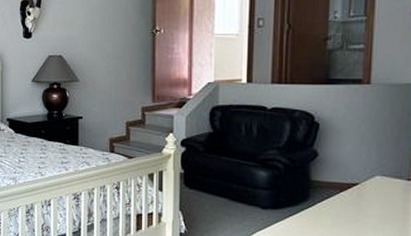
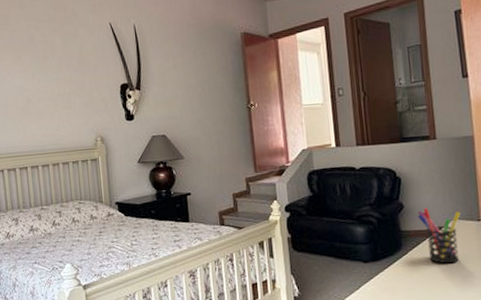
pen holder: none [334,158,387,223] -> present [417,207,461,264]

